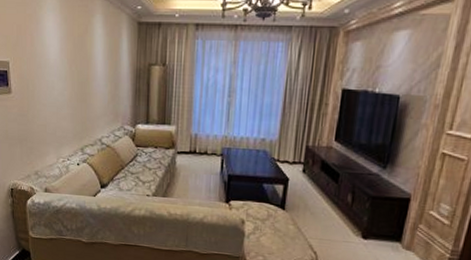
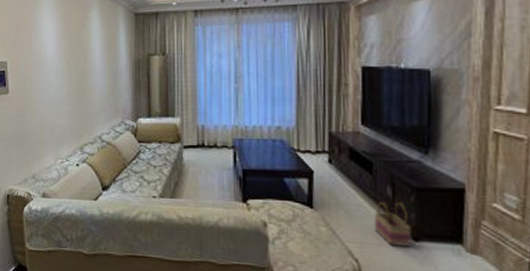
basket: none [332,206,362,244] -> present [373,202,411,247]

